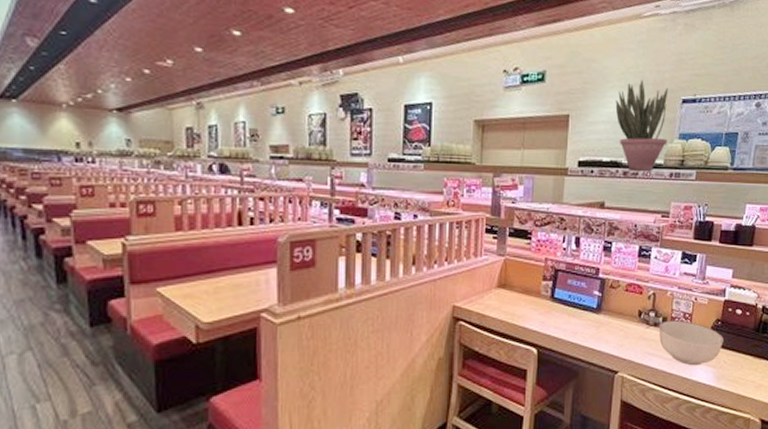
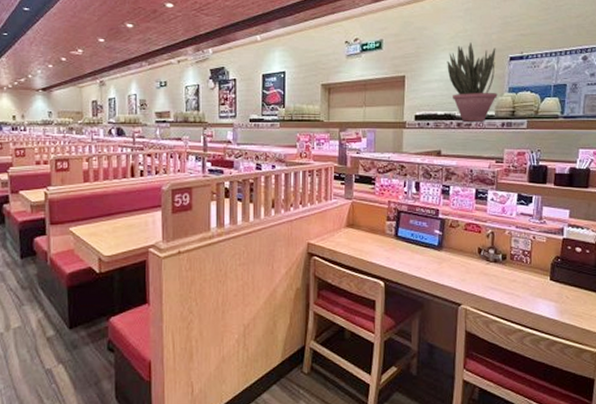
bowl: present [658,320,723,366] -> none [498,257,564,300]

